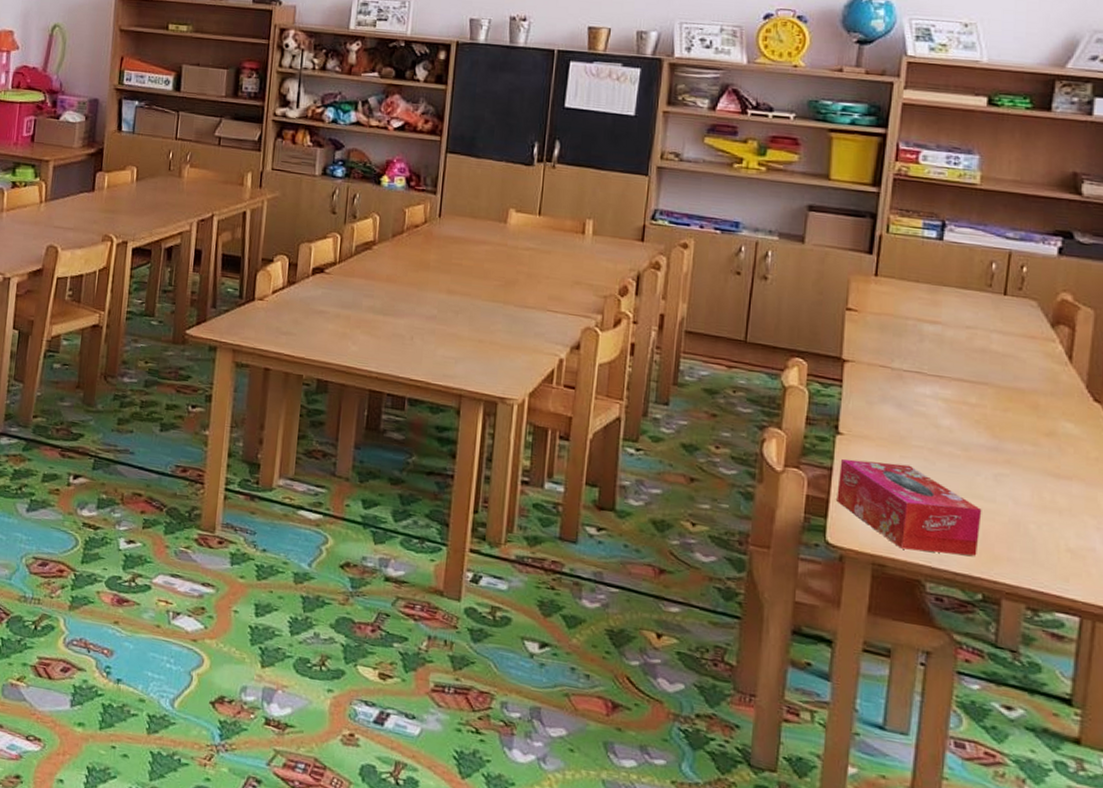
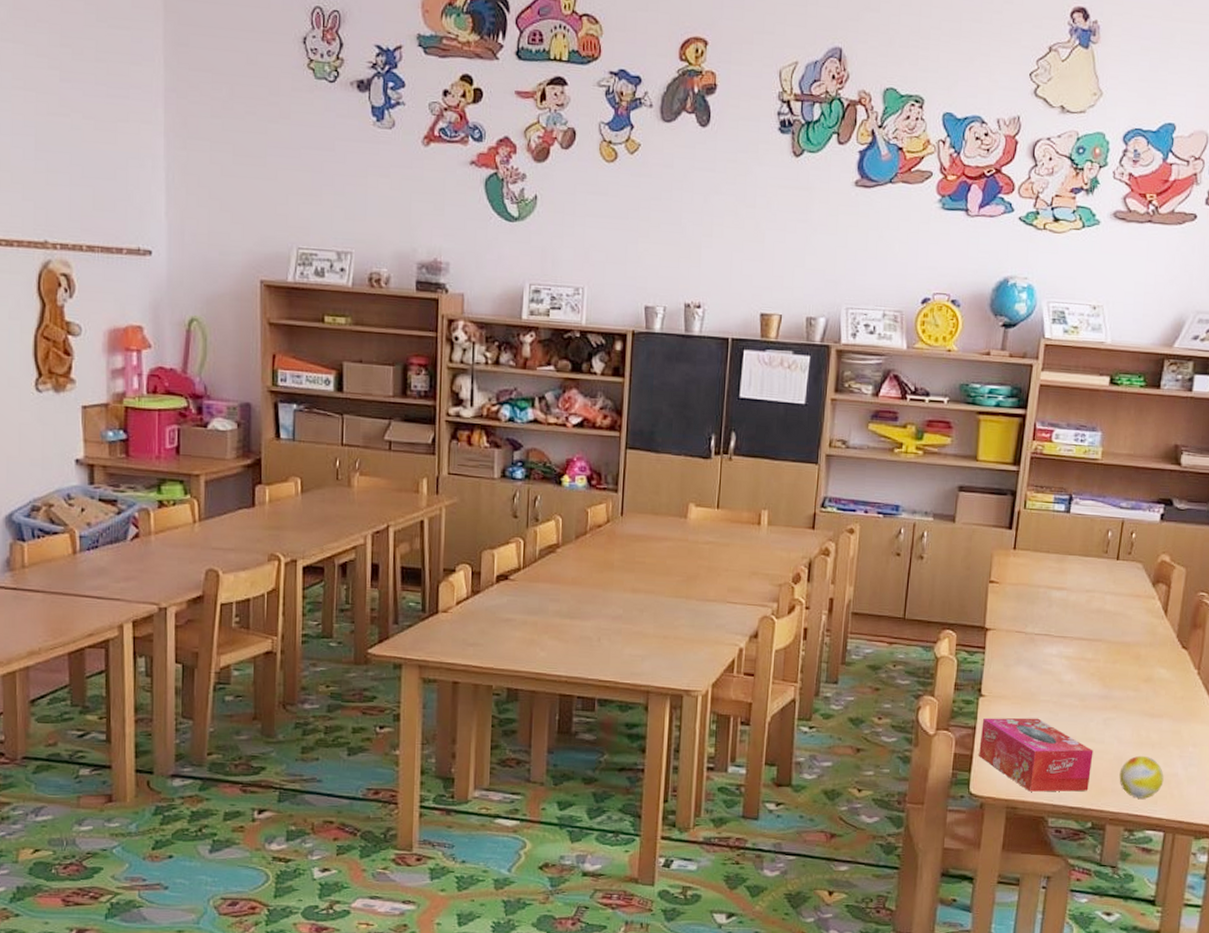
decorative ball: none [1017,521,1077,574] -> present [1119,755,1164,799]

